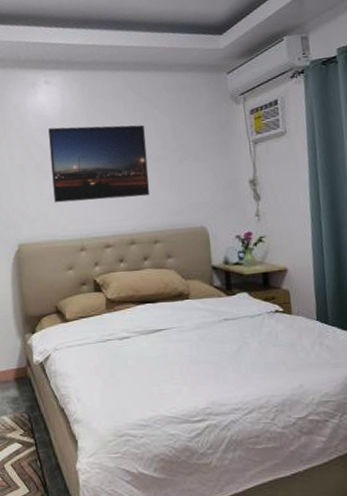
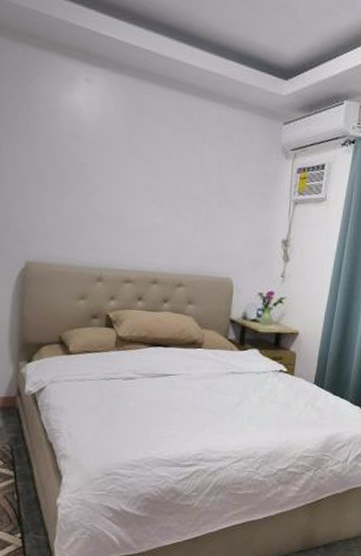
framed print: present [48,124,150,203] -> none [76,135,189,236]

